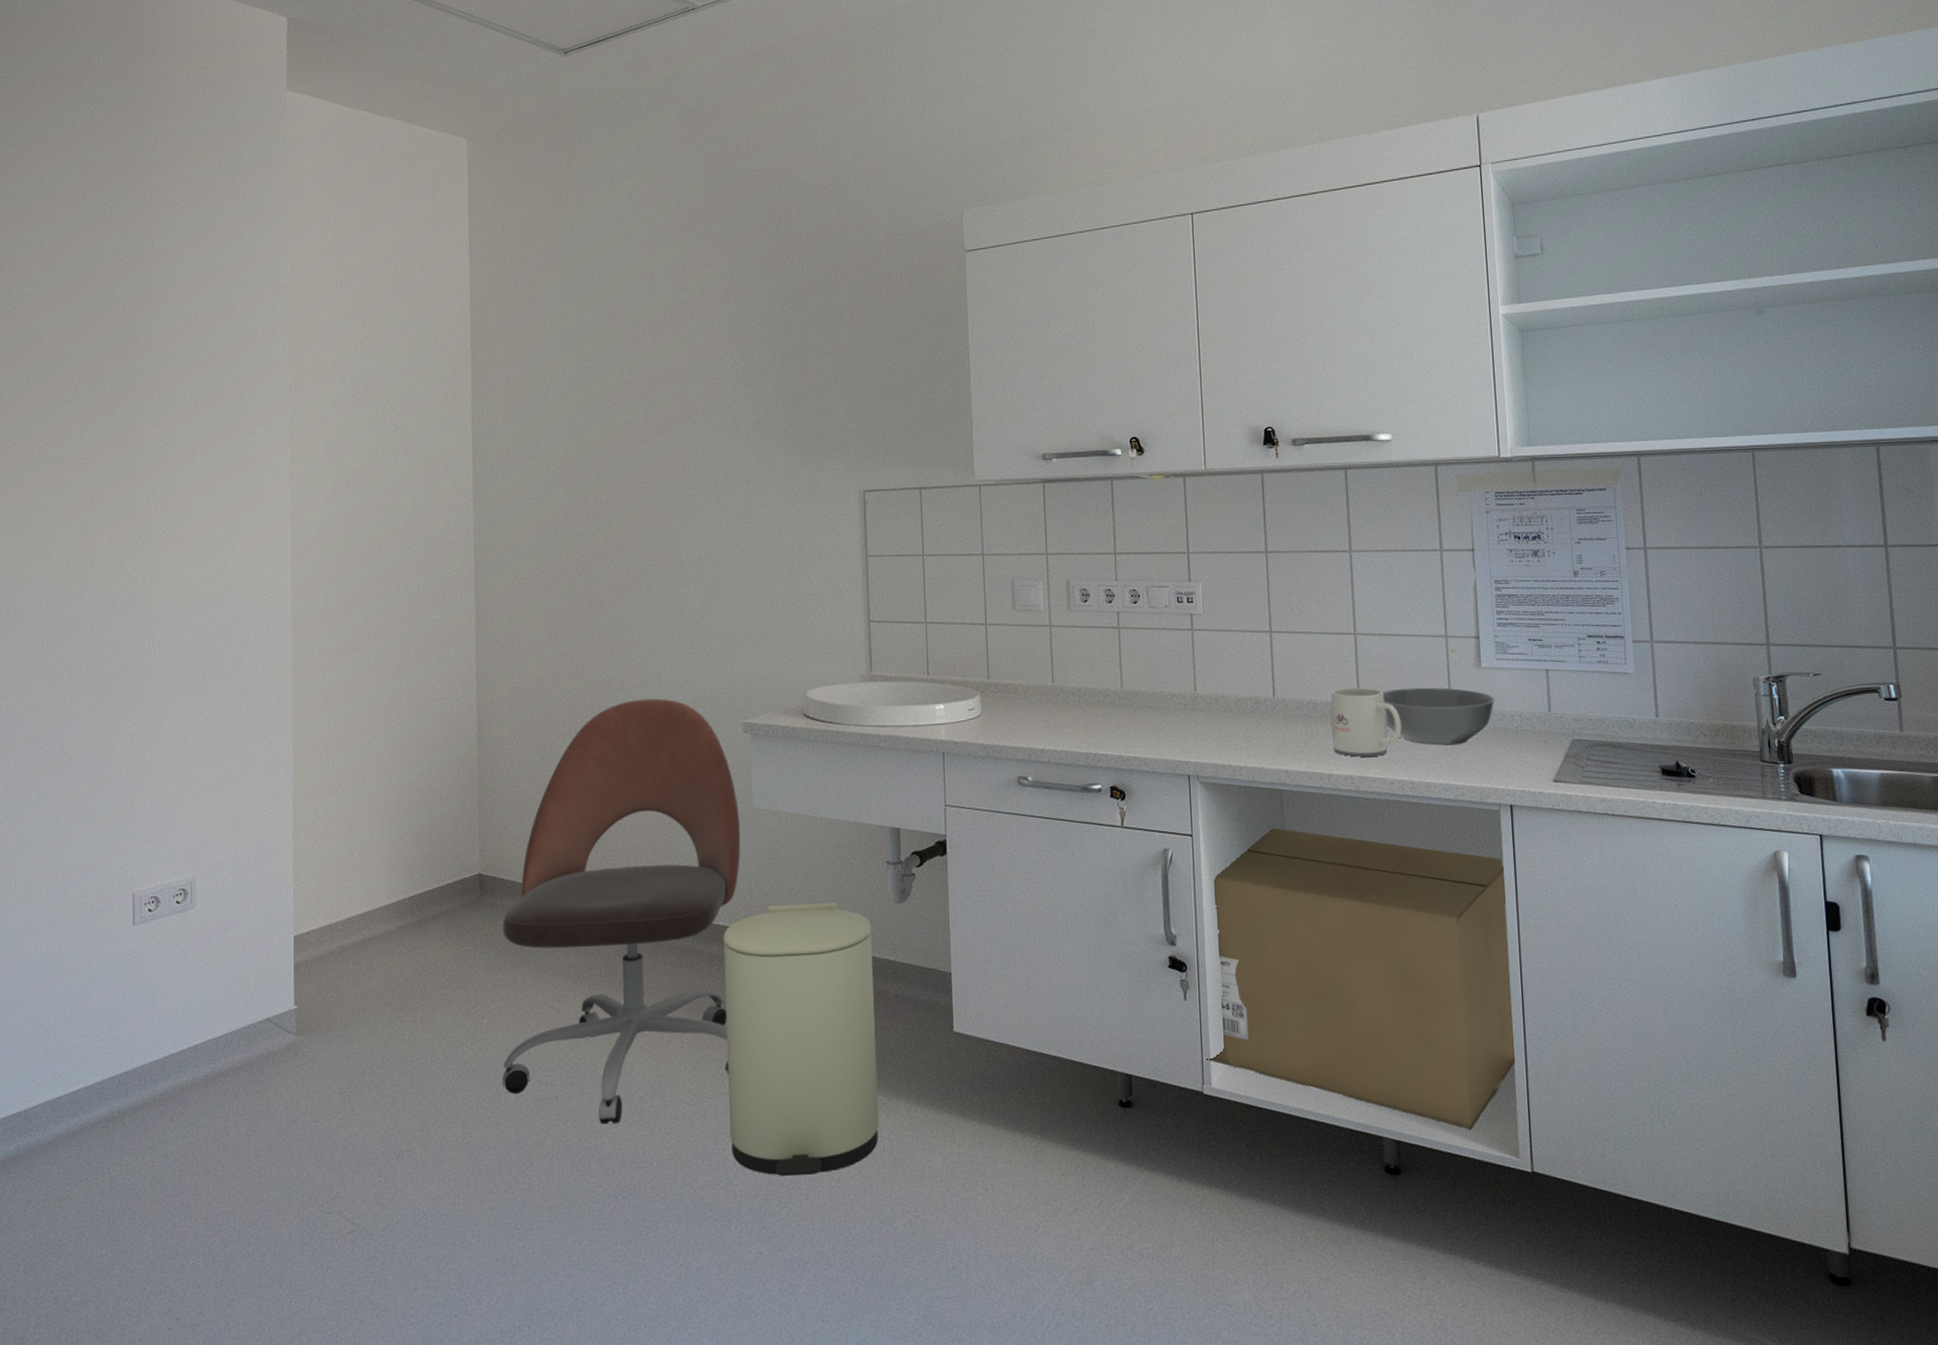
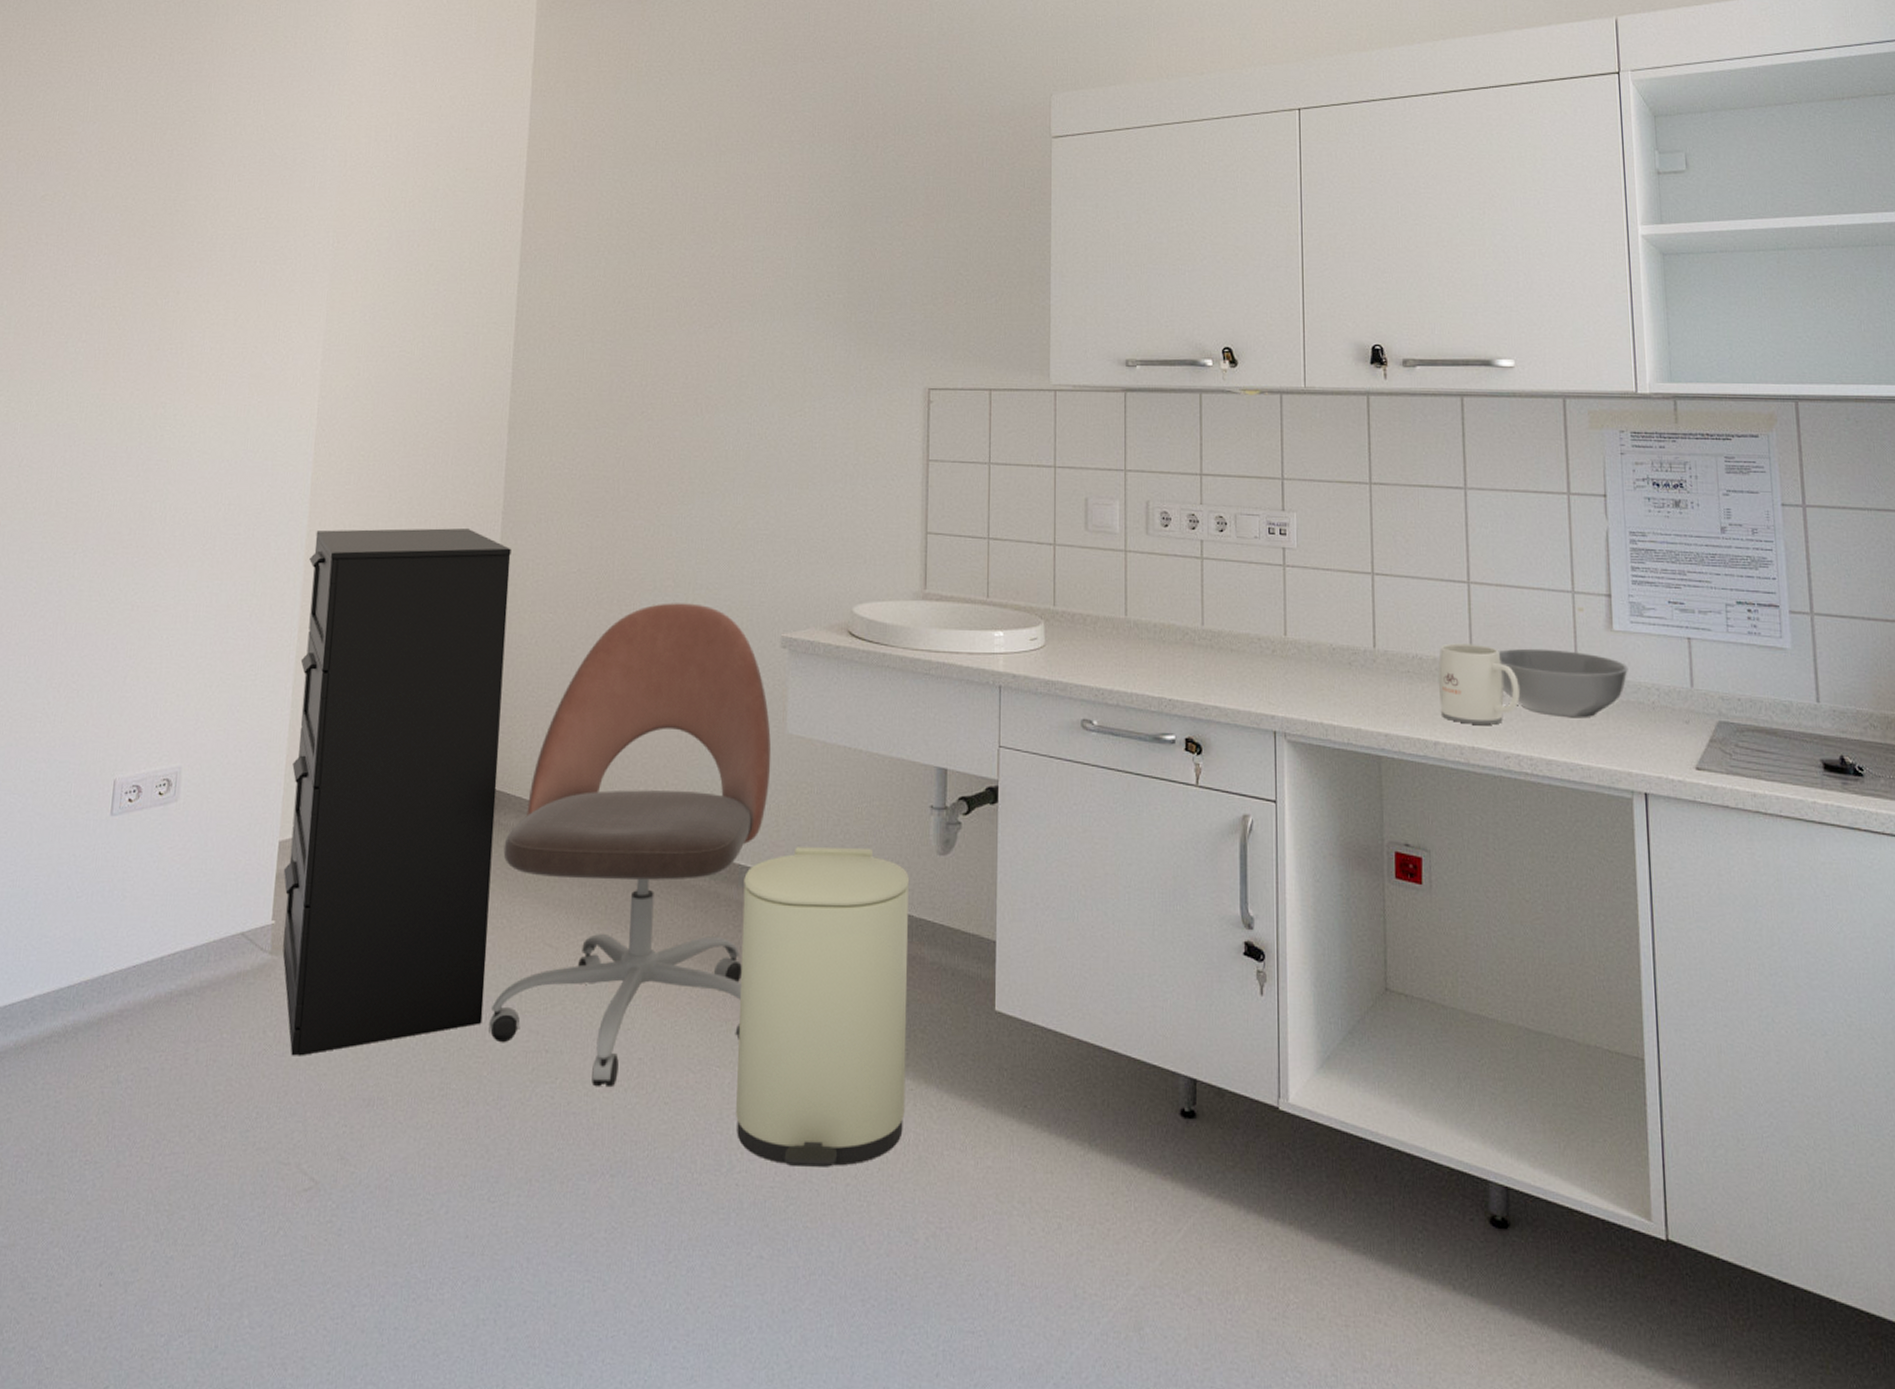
chest of drawers: none [297,645,496,1121] -> present [283,528,511,1056]
box: present [1207,827,1517,1129] -> none [1284,798,1650,1180]

